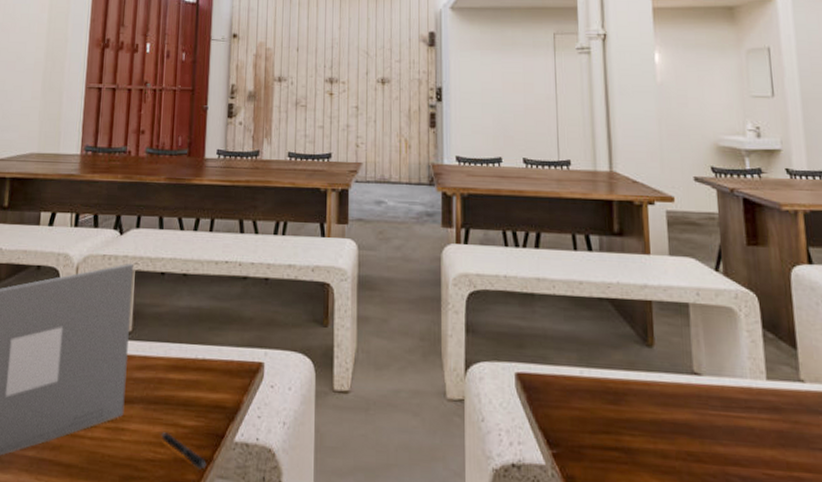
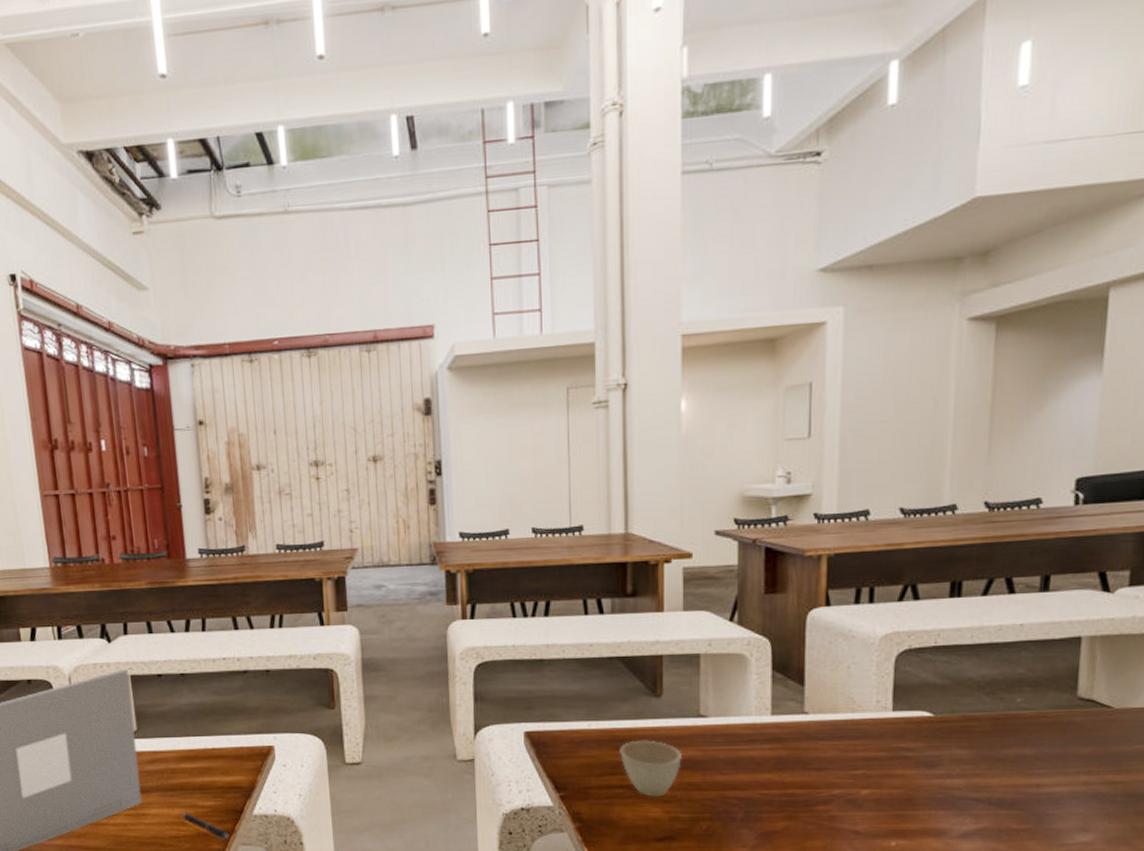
cup: none [613,394,678,466] -> present [620,740,682,797]

